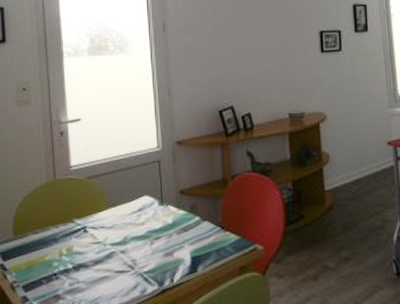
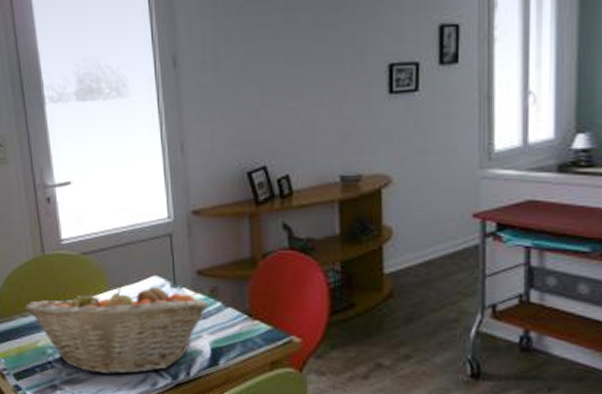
fruit basket: none [36,203,190,285] -> present [24,284,209,376]

